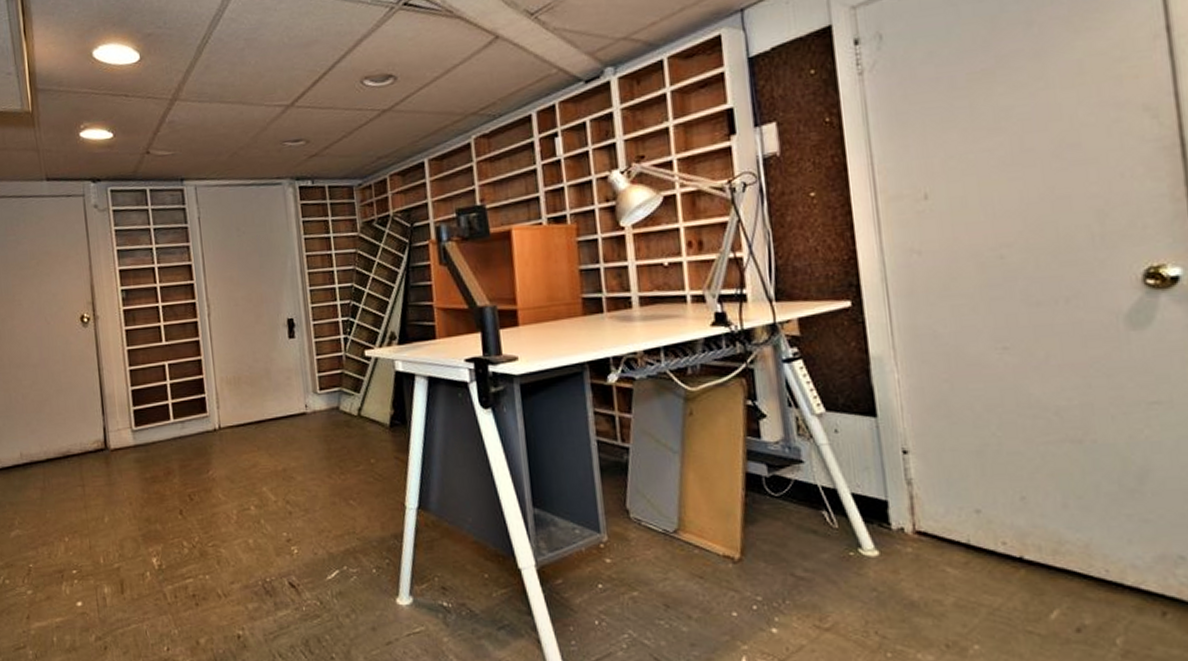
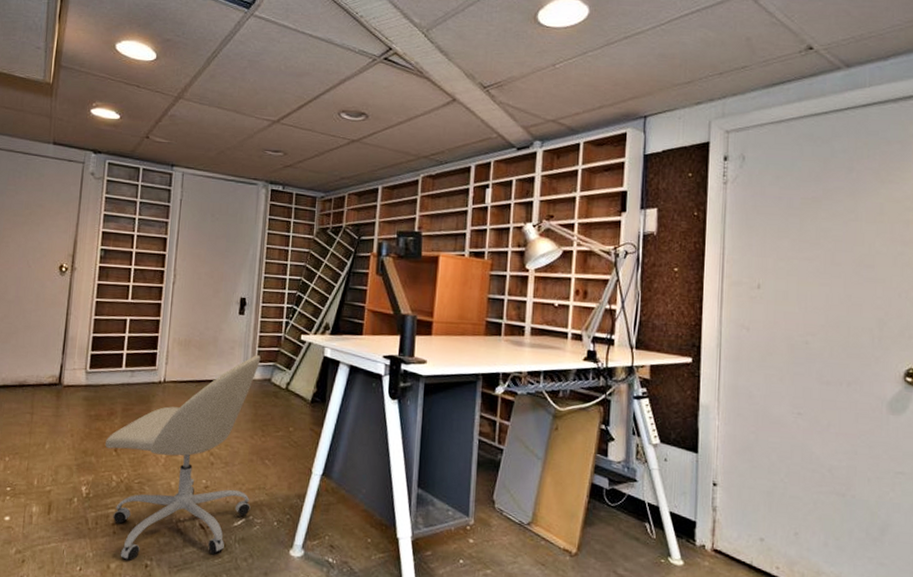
office chair: none [168,382,343,634] -> present [105,355,261,562]

